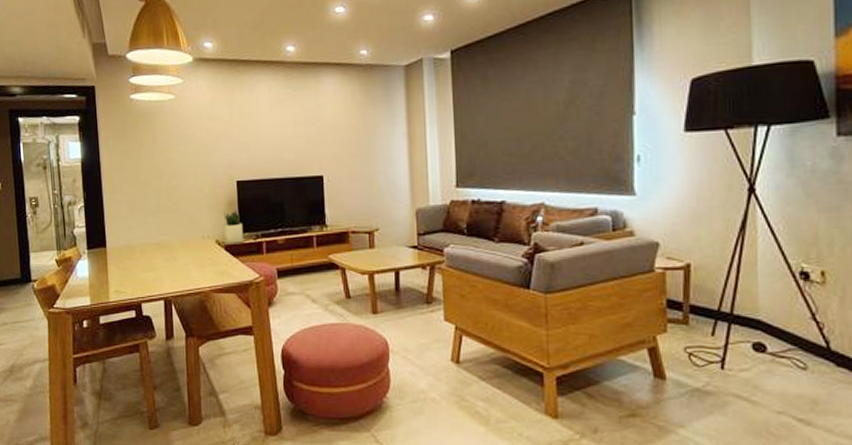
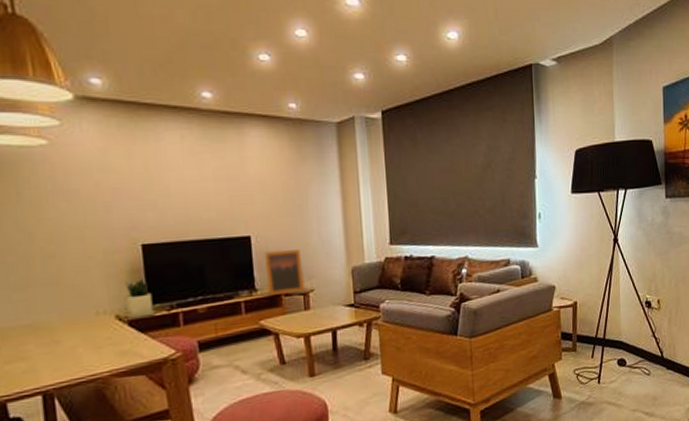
picture frame: none [334,189,370,232] -> present [264,249,304,295]

